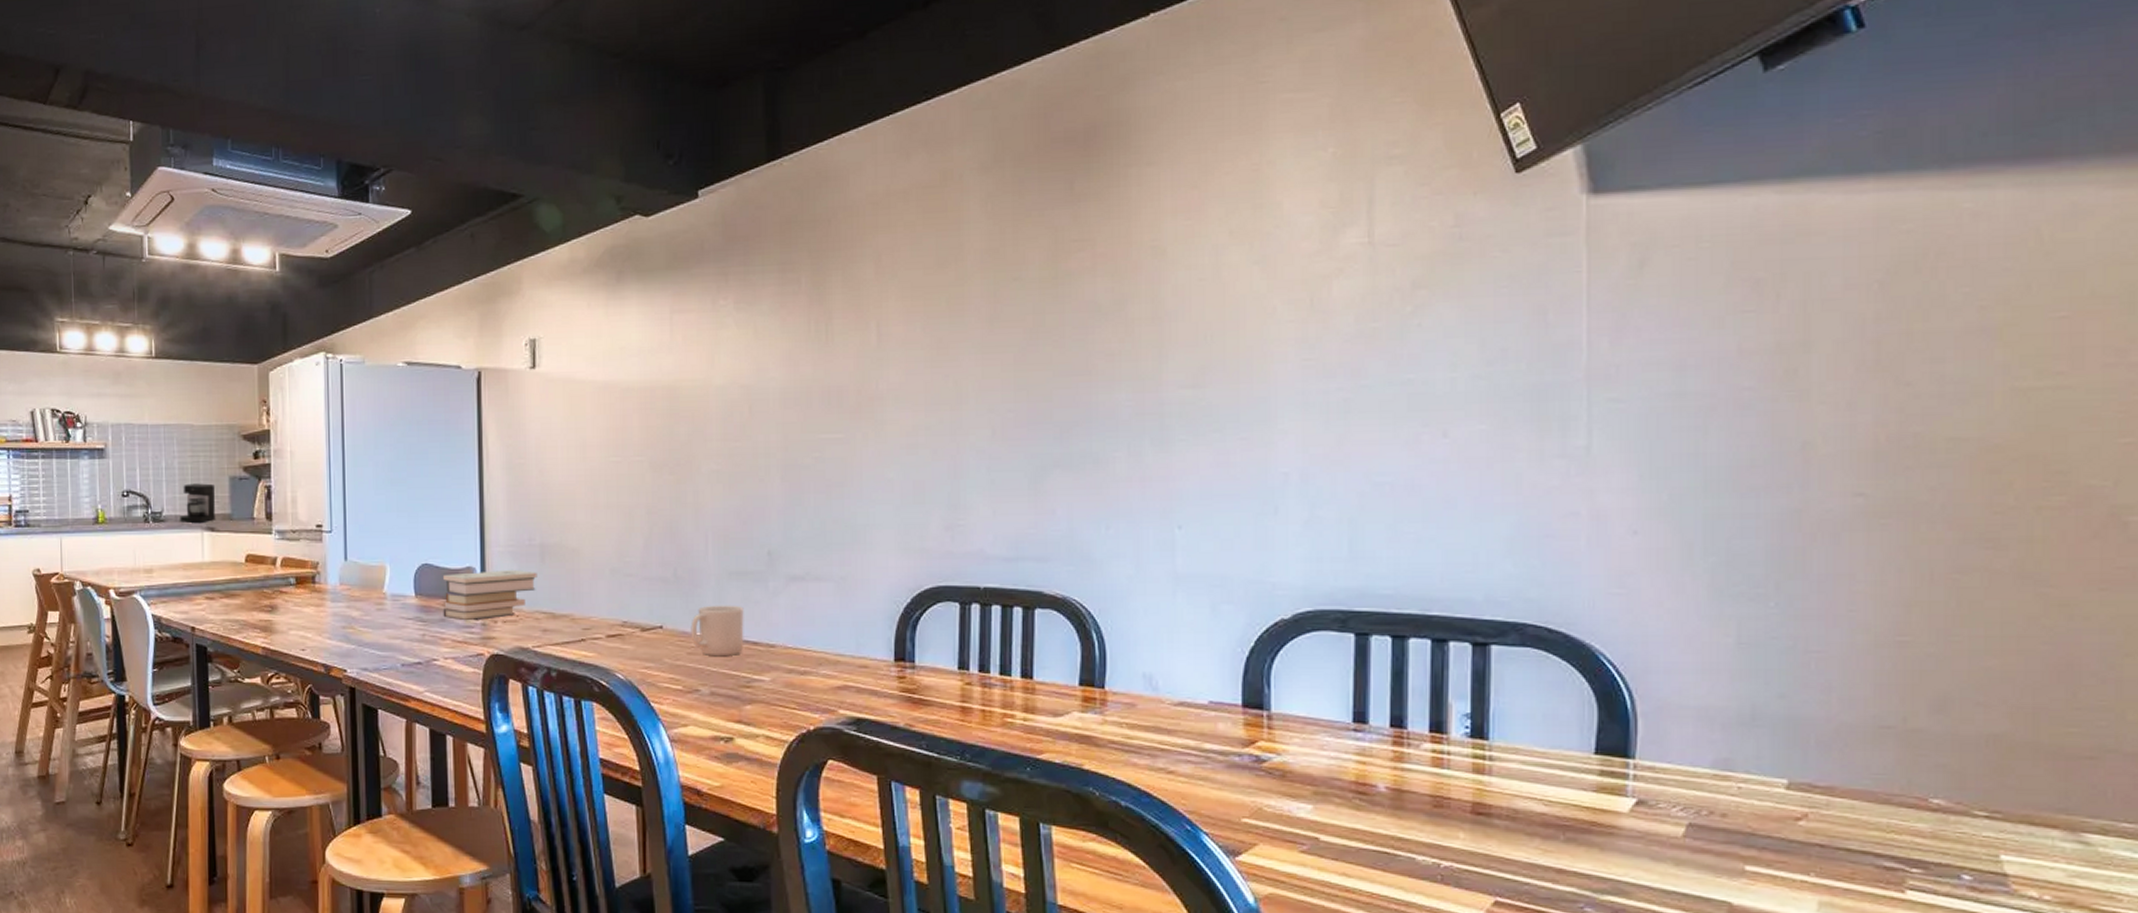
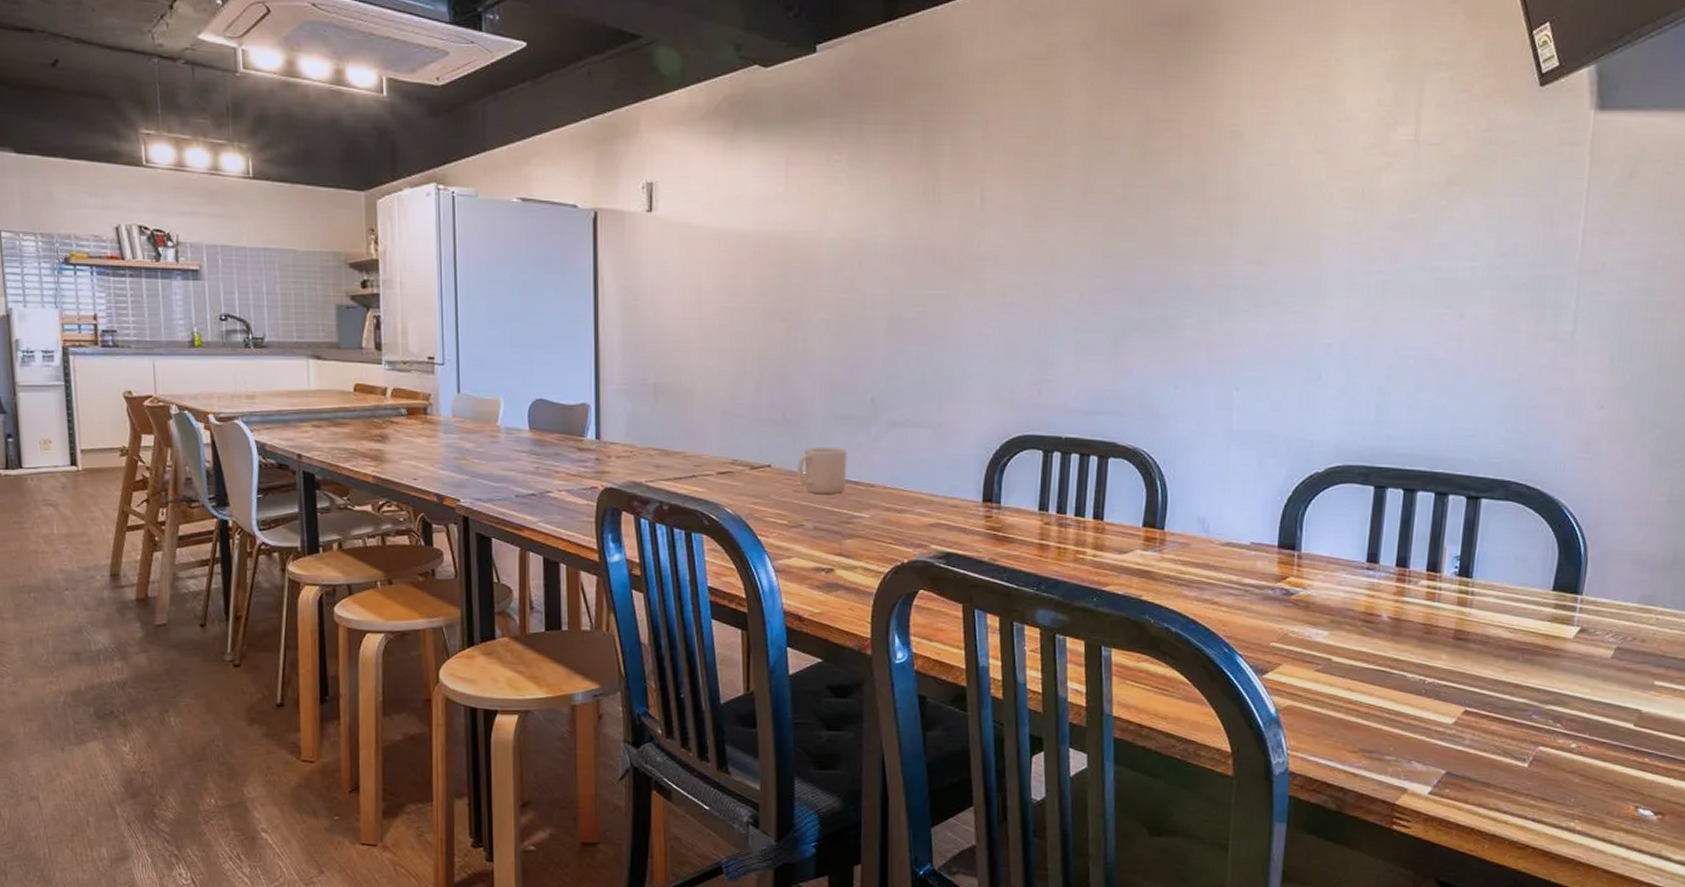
coffee maker: present [180,483,216,524] -> none [283,310,322,351]
books: present [443,569,537,621] -> none [557,407,651,456]

